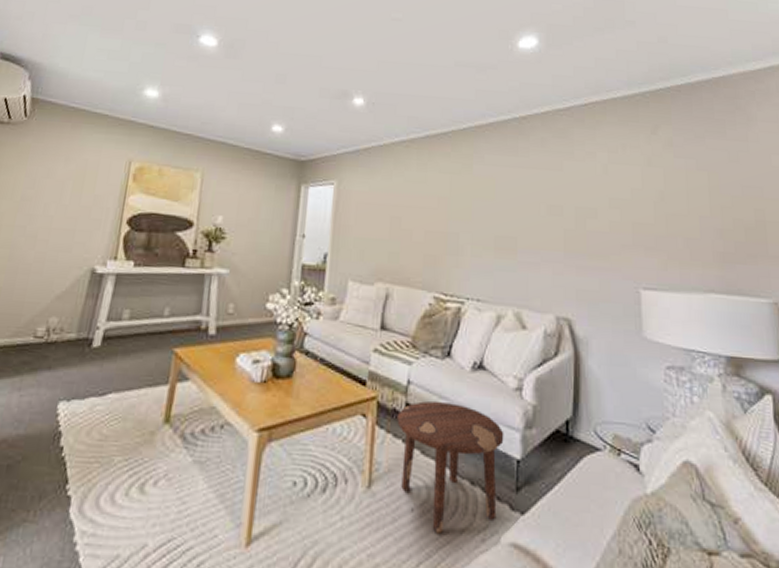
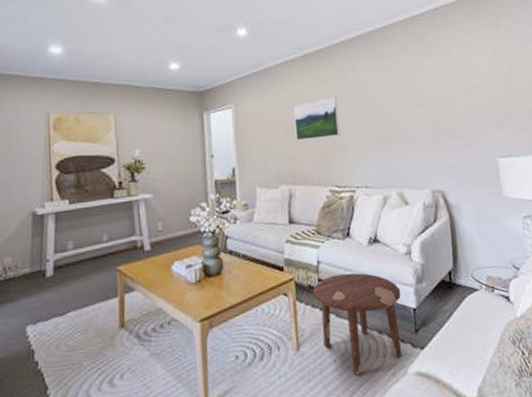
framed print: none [402,188,457,235] -> present [293,97,340,141]

